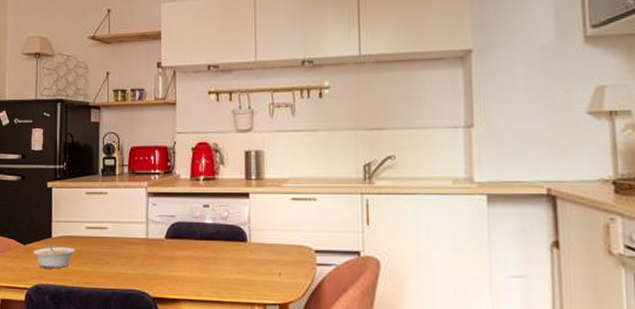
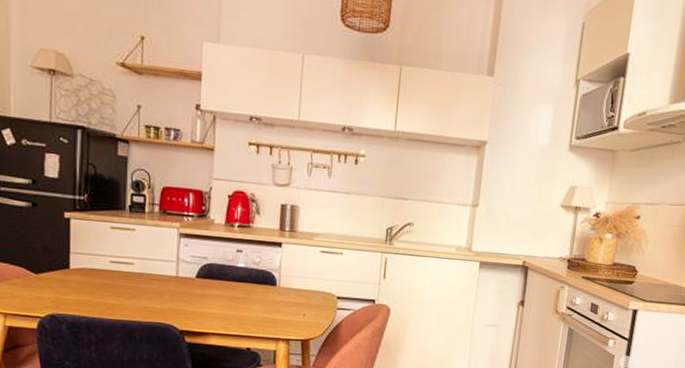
legume: present [33,243,75,269] -> none [47,274,97,300]

